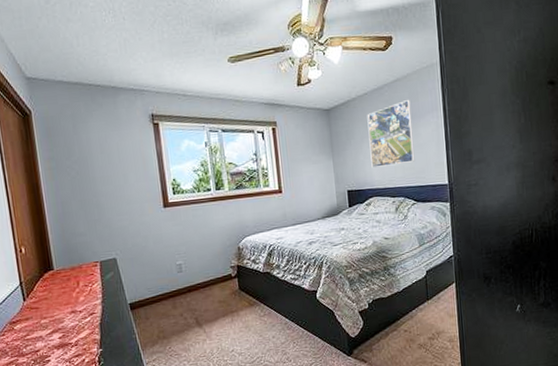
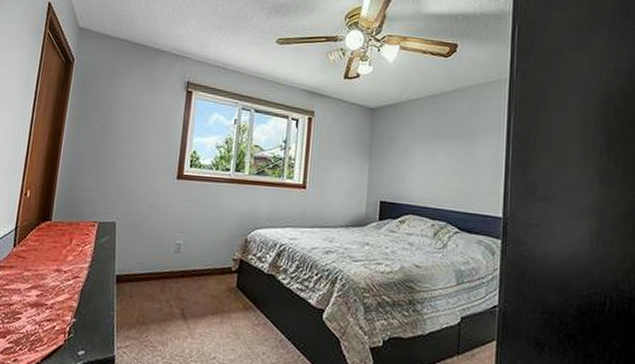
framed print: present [367,100,415,168] -> none [412,114,469,184]

